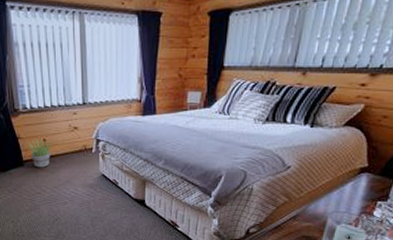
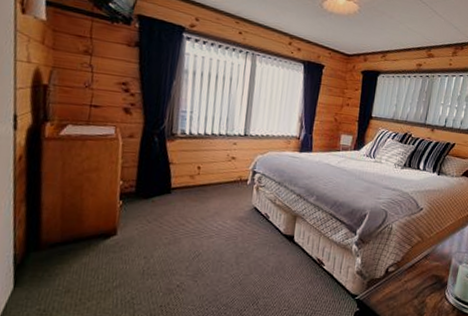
potted plant: present [26,139,53,168] -> none [178,166,207,197]

